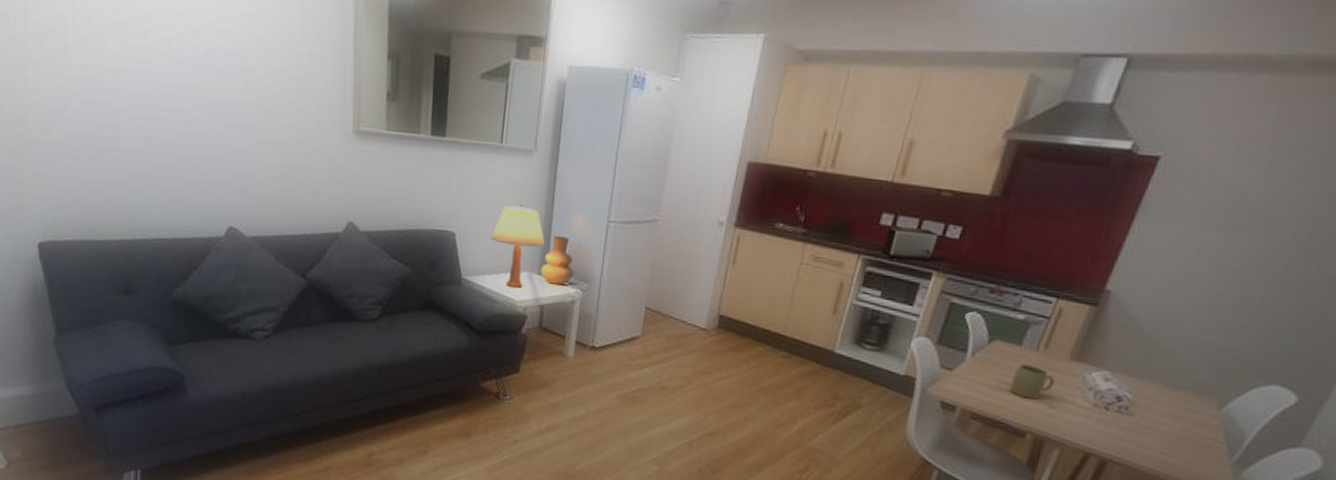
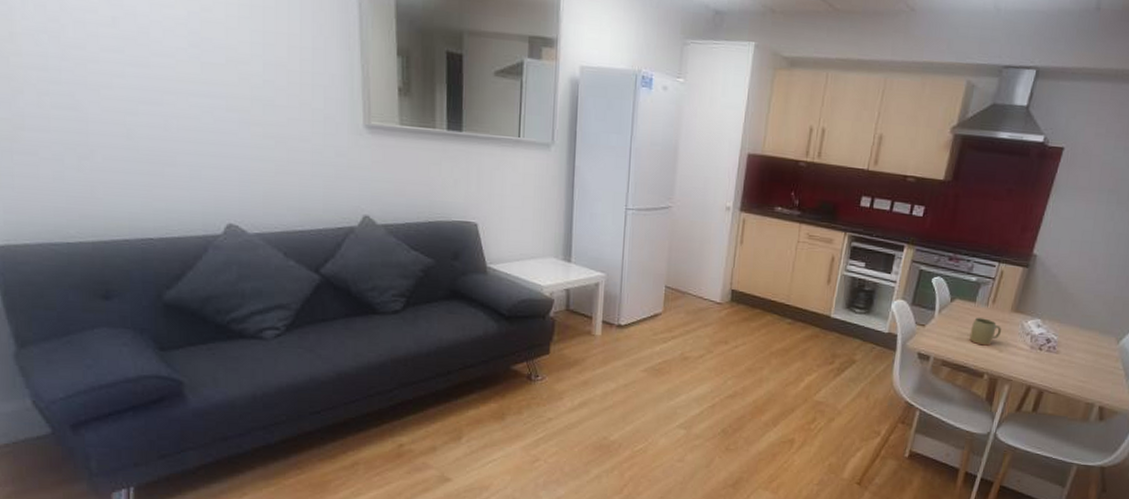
table lamp: present [491,205,545,289] -> none [514,196,568,275]
vase: present [540,235,574,286] -> none [565,223,597,270]
toaster: present [883,225,939,262] -> none [864,207,907,237]

